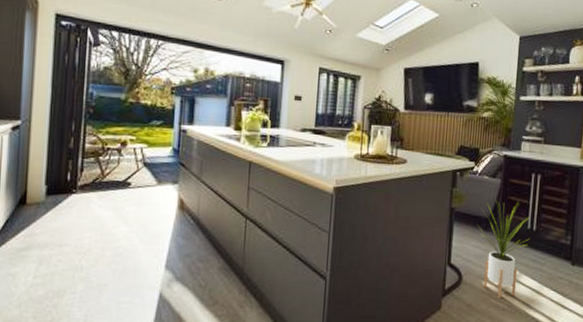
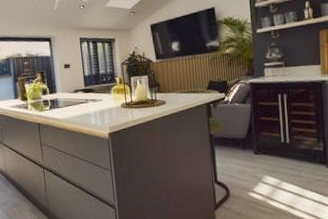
house plant: present [477,199,530,299] -> none [235,121,285,205]

